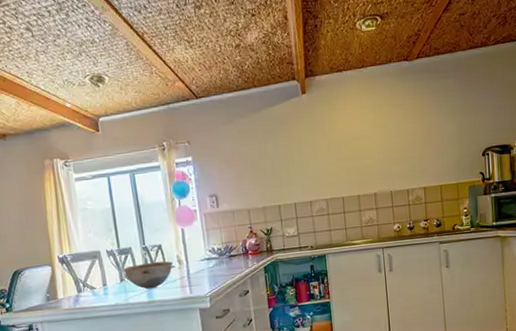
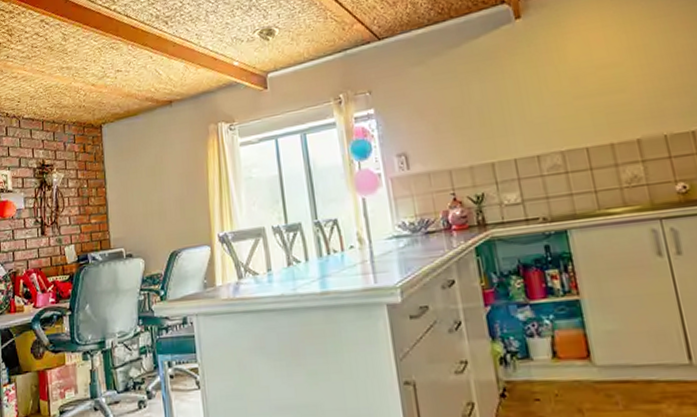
bowl: present [123,261,173,290] -> none [290,239,352,277]

